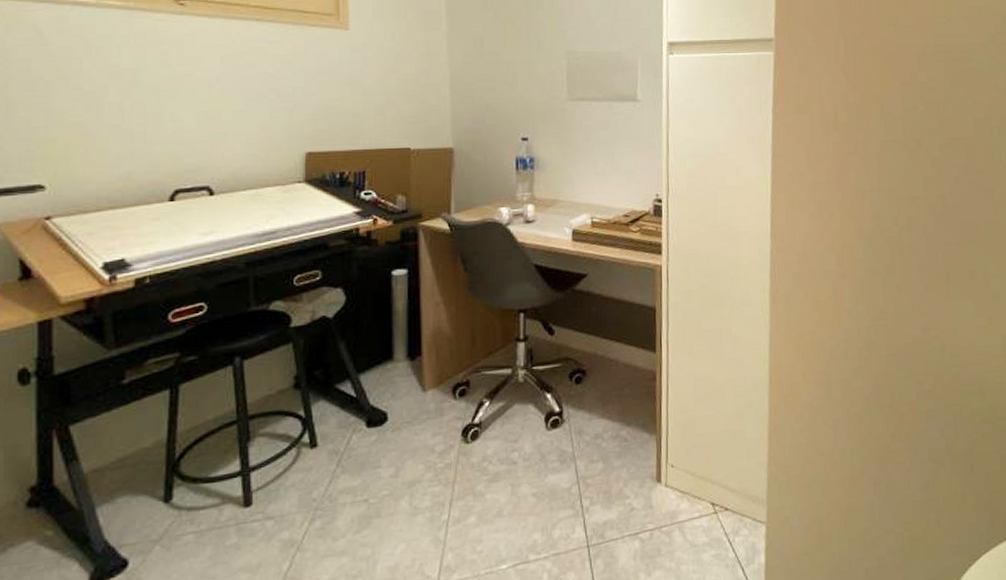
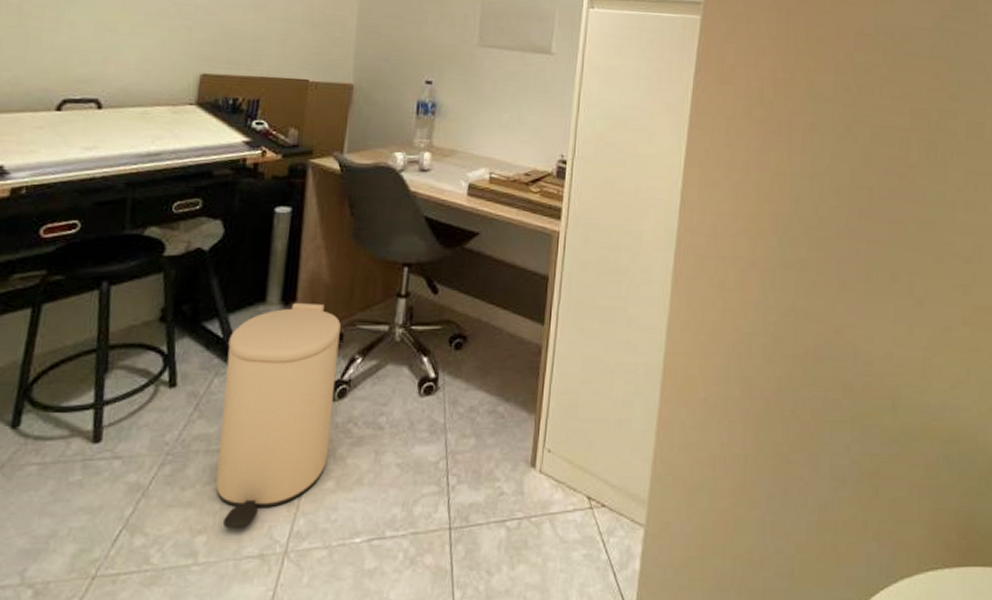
pedal bin: none [362,356,468,571] -> present [215,302,341,529]

